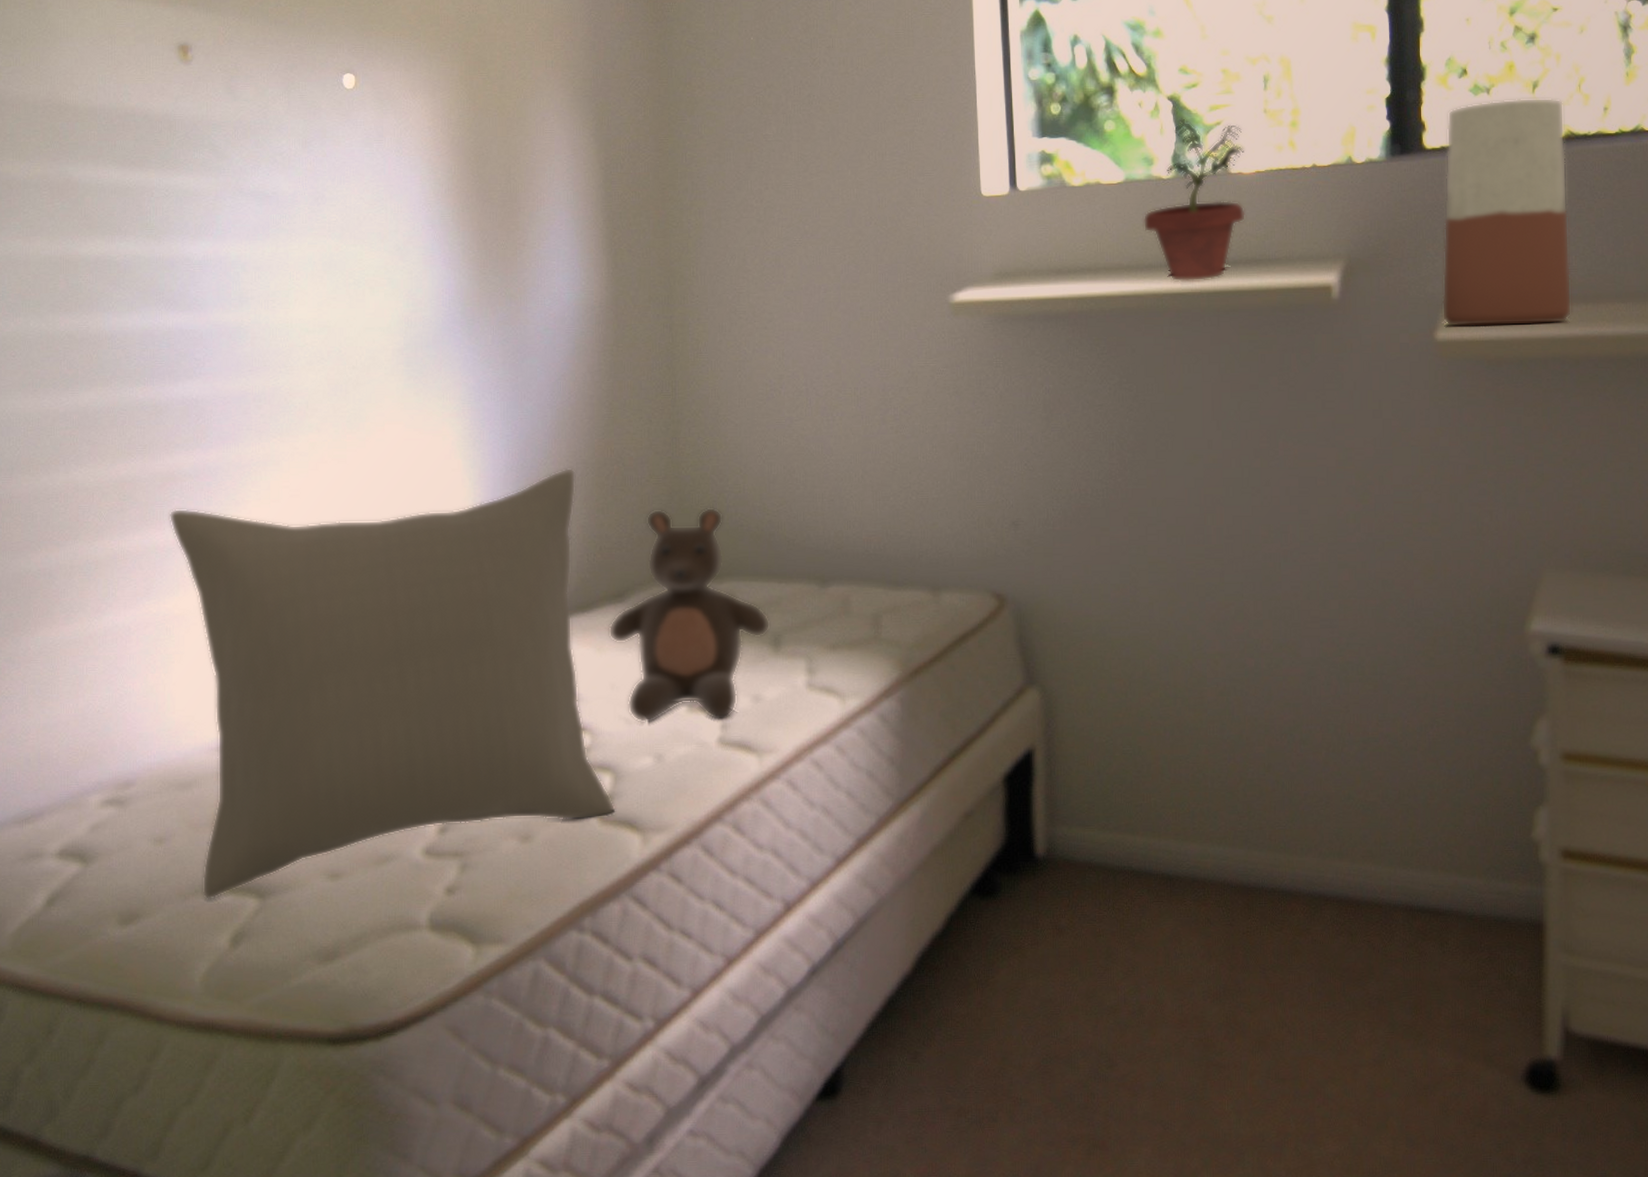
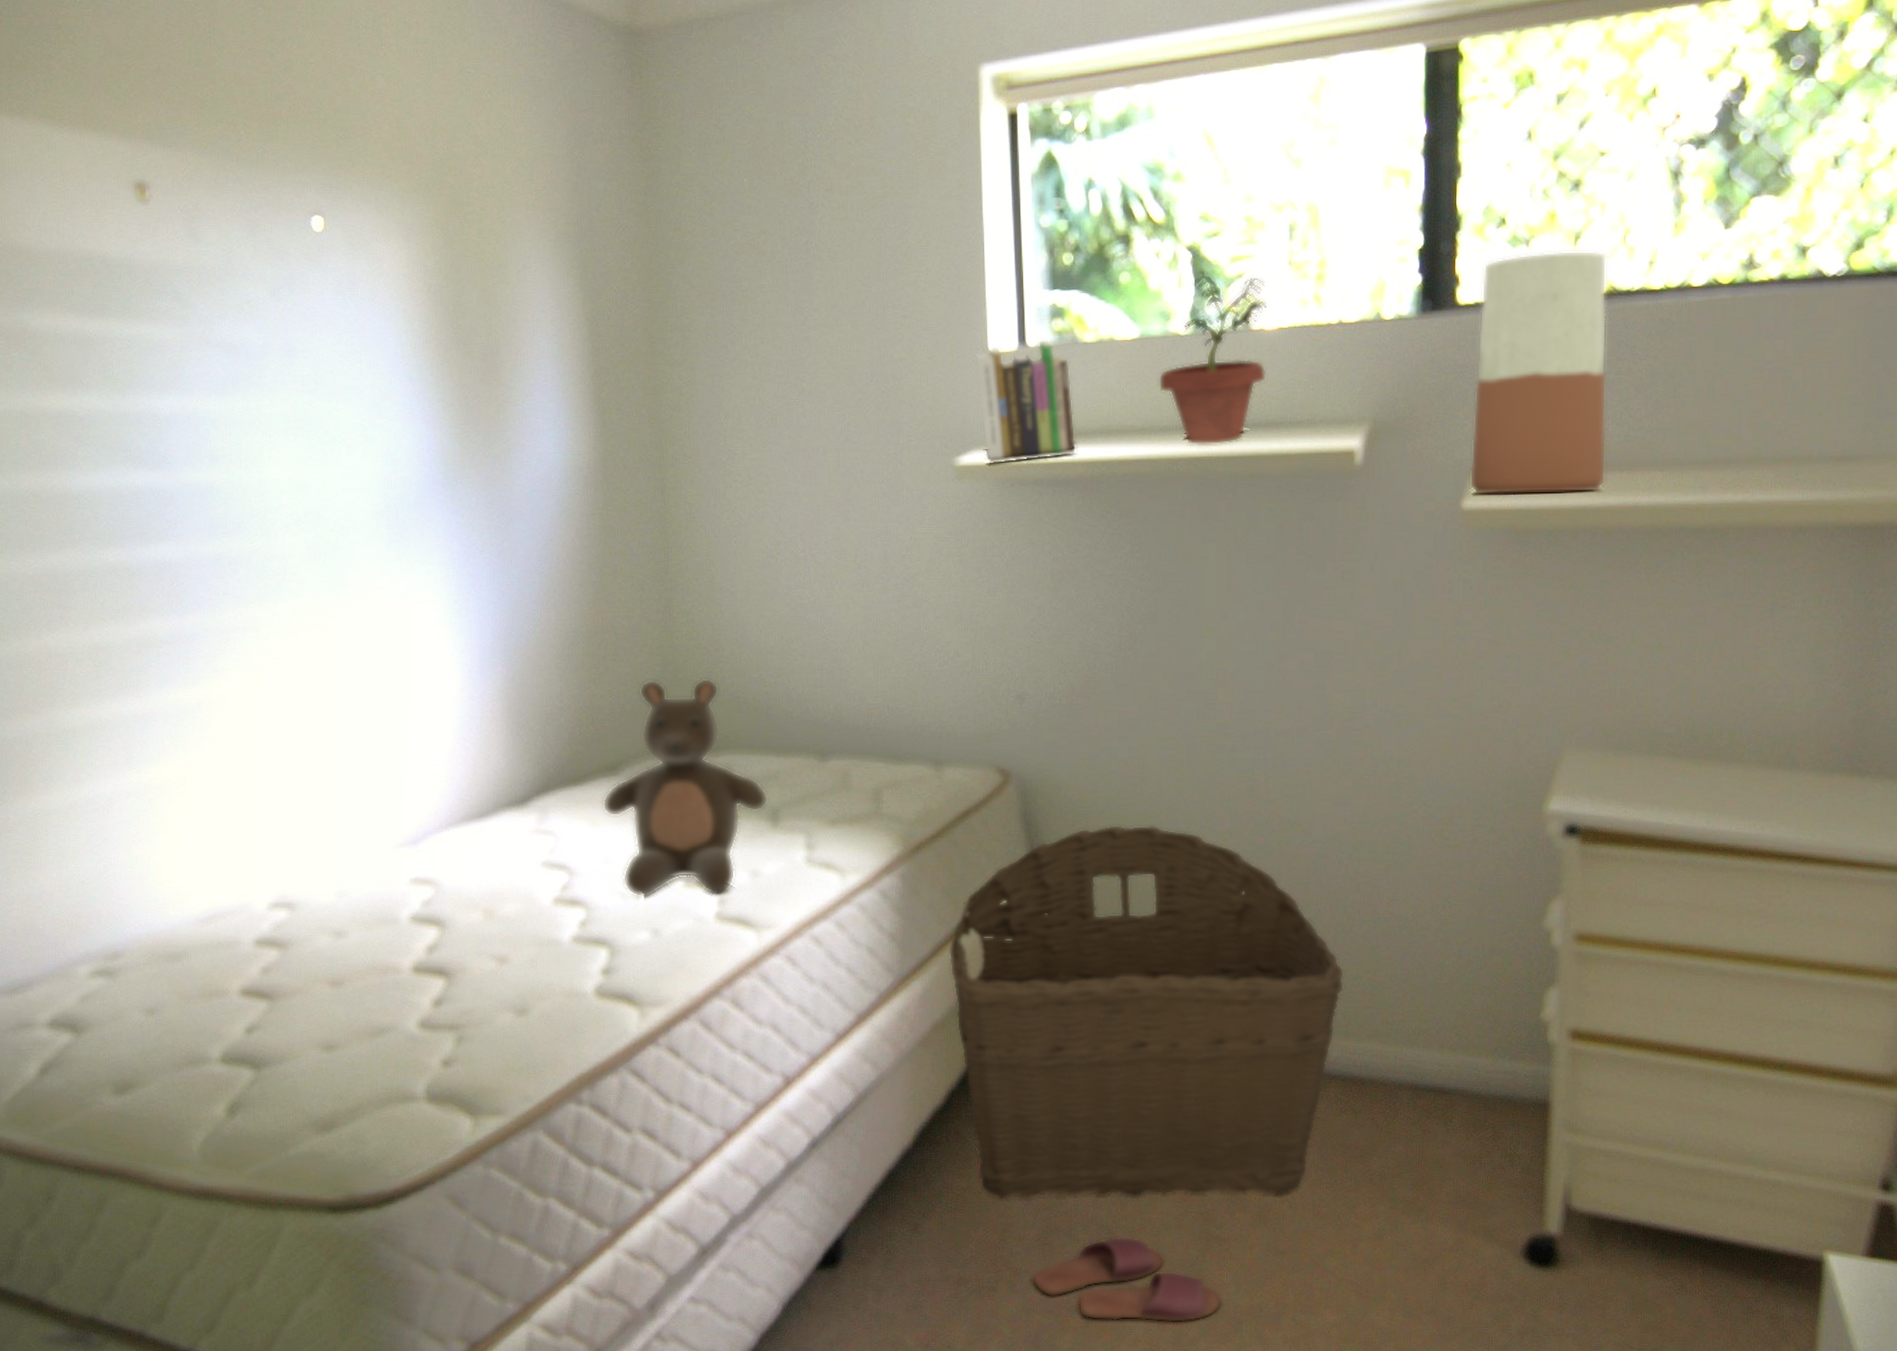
pillow: present [169,467,616,899] -> none [146,636,613,1070]
wicker basket: none [946,647,1336,1026] -> present [948,824,1344,1199]
books: none [969,183,1067,301] -> present [975,339,1077,464]
slippers: none [1032,1064,1224,1154] -> present [1032,1237,1222,1323]

